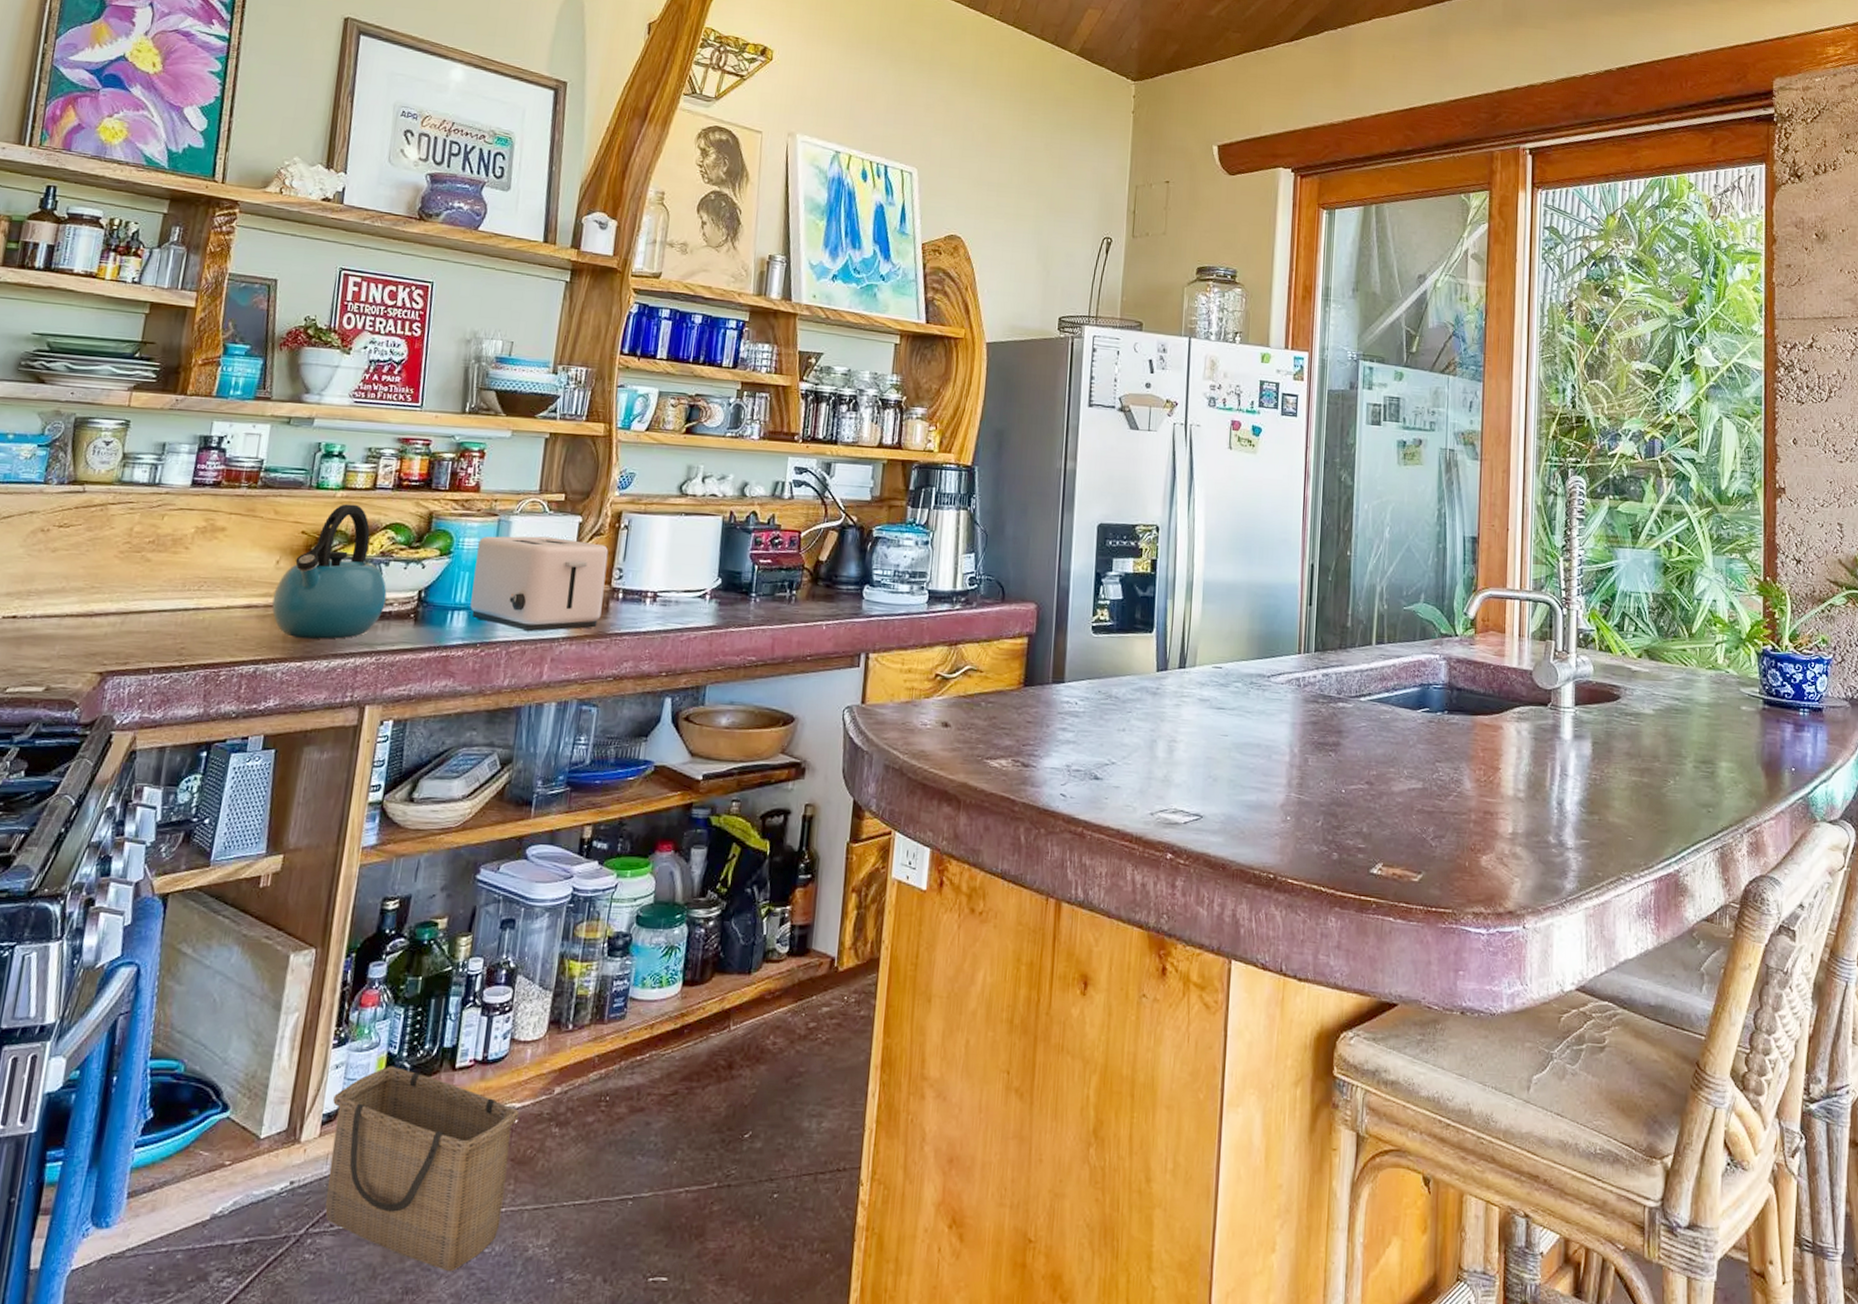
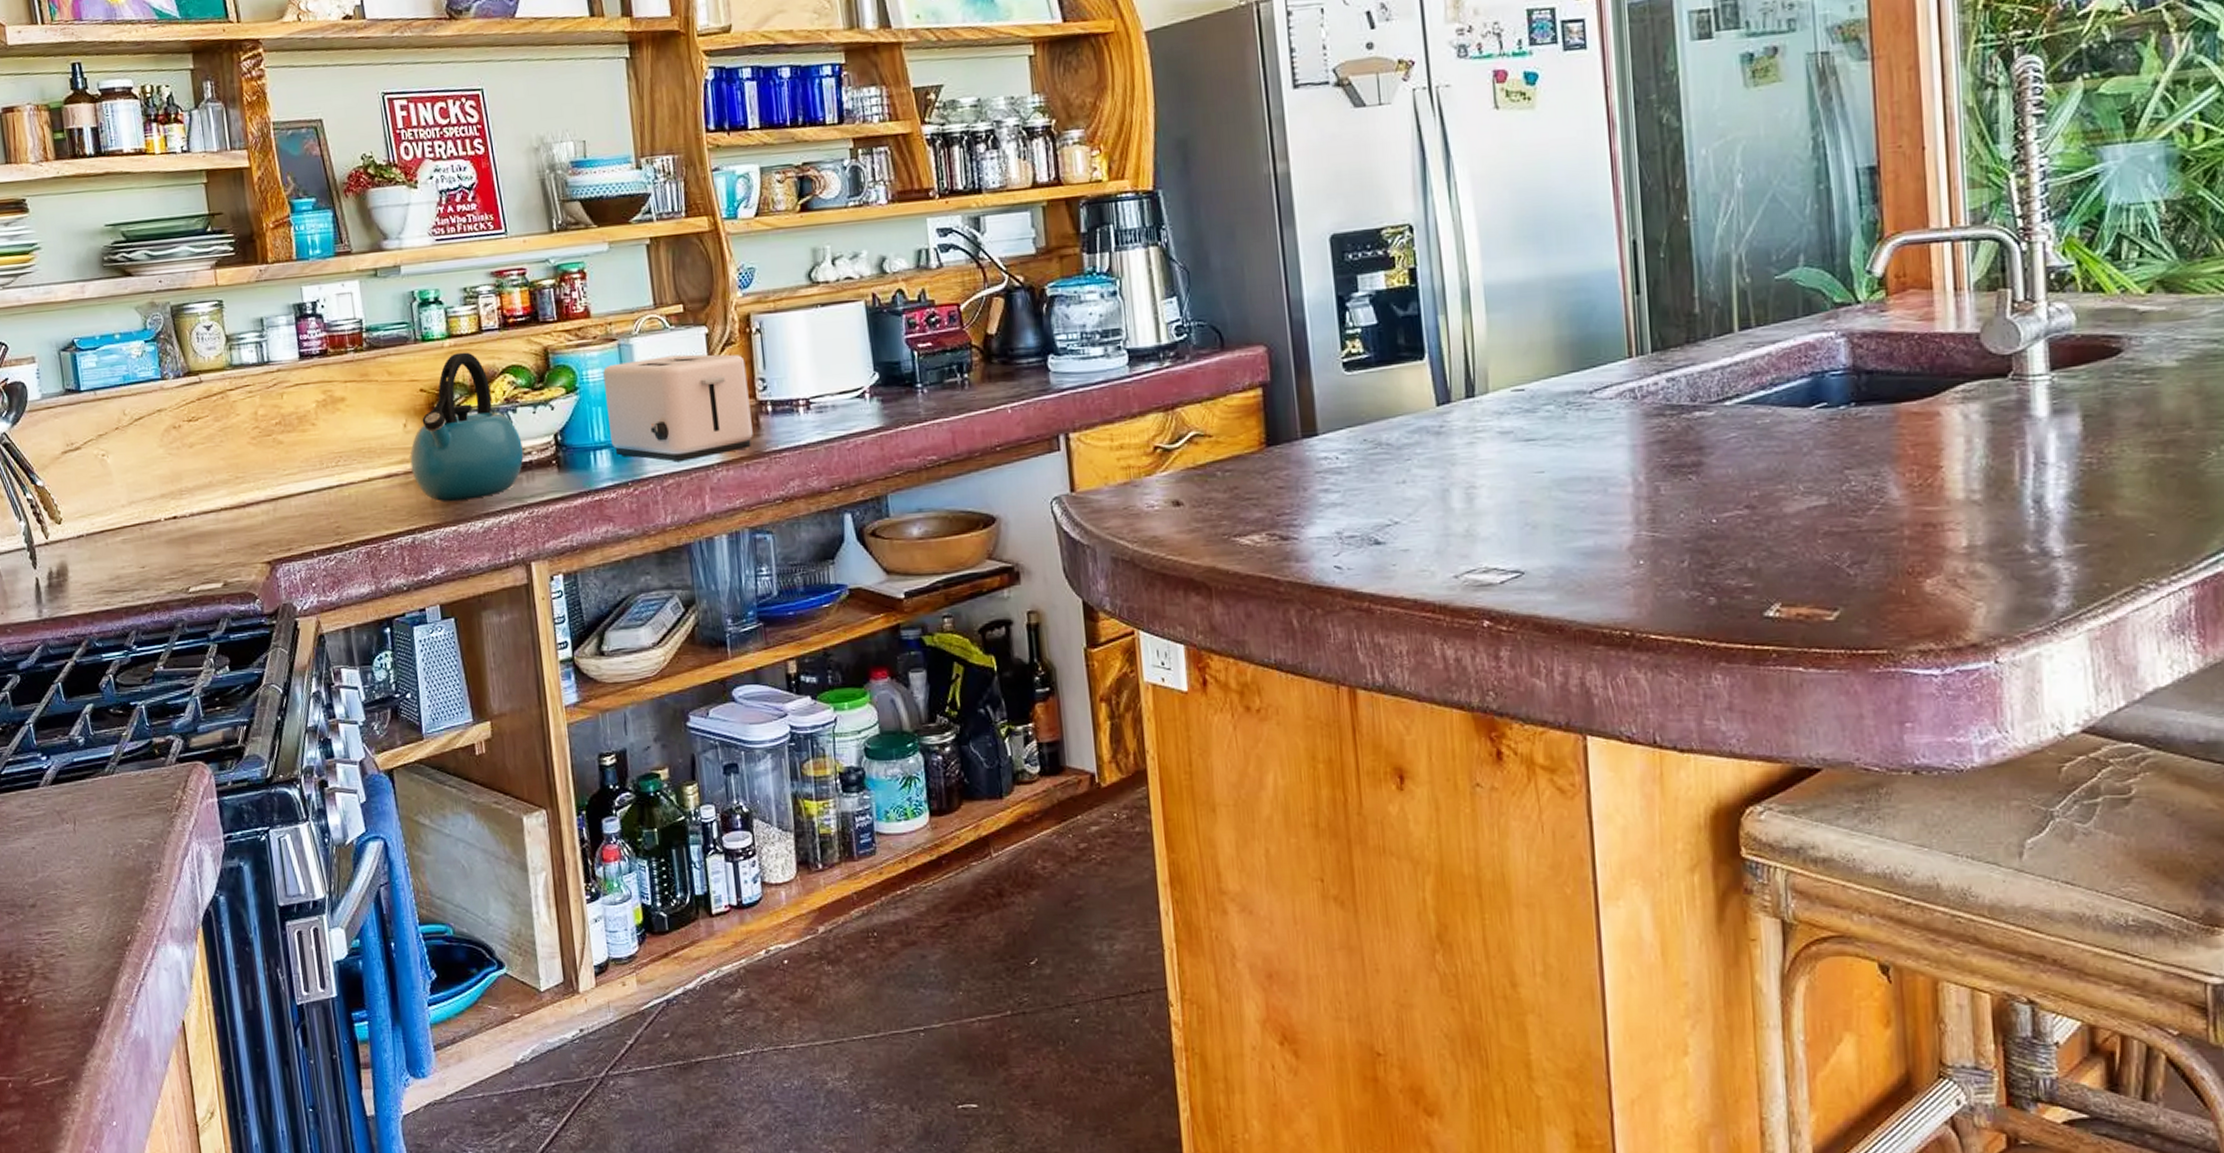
basket: present [325,1065,520,1272] -> none [600,916,794,1106]

